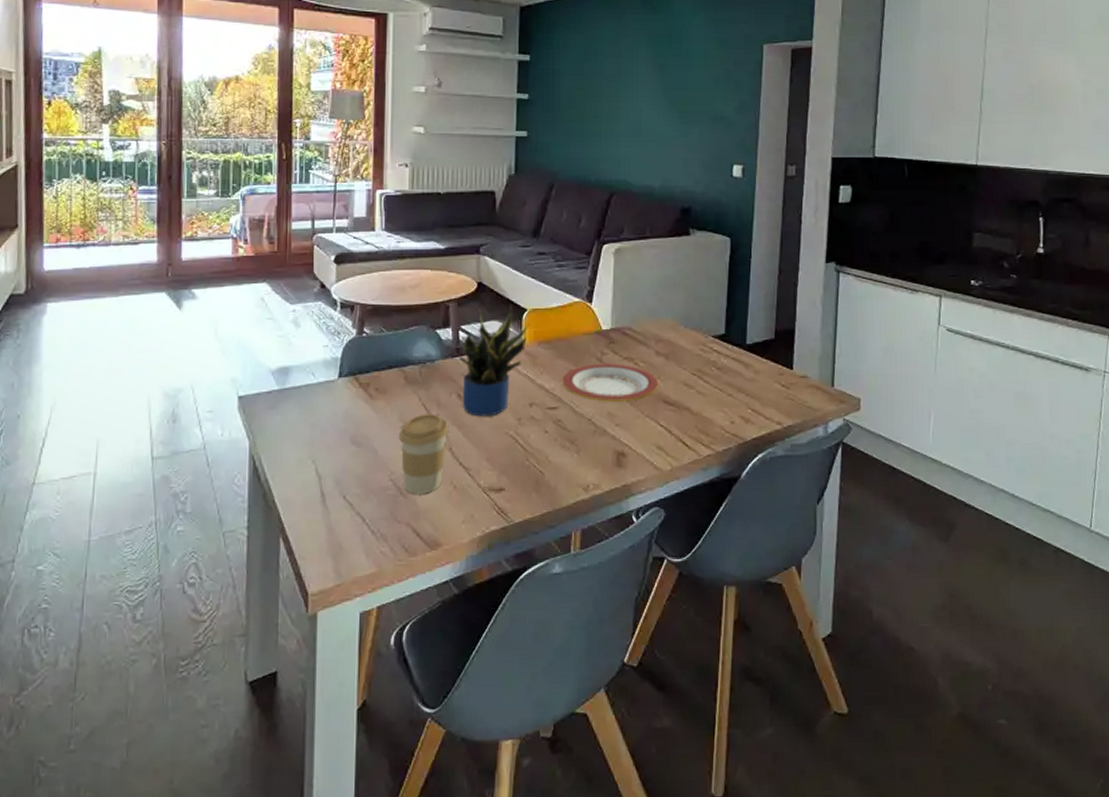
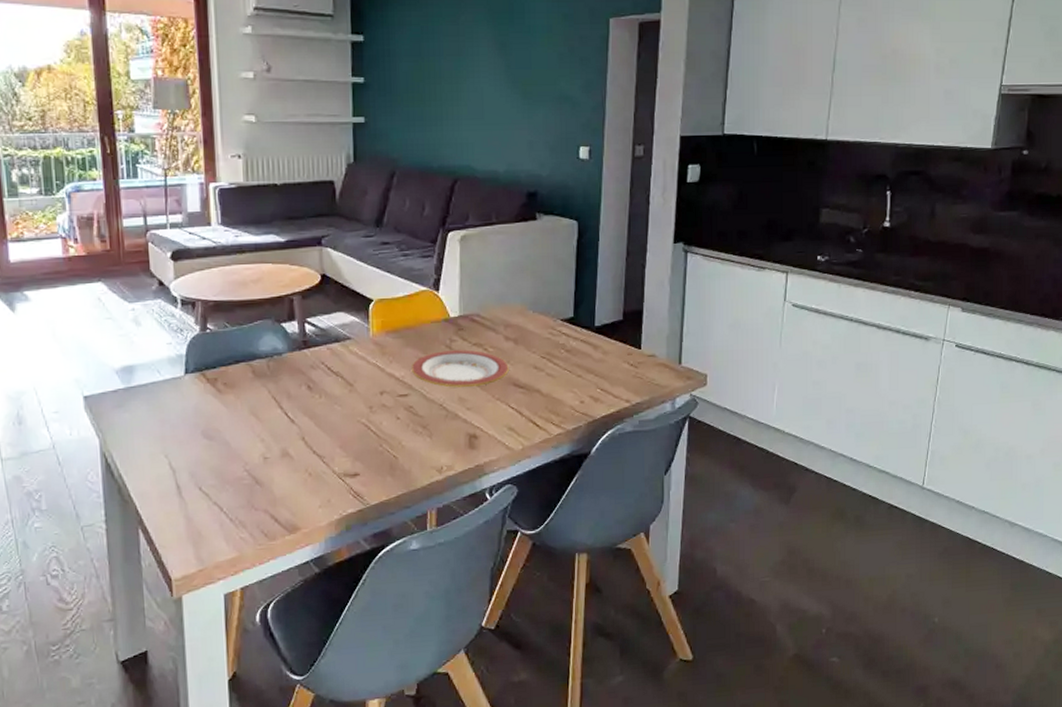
coffee cup: present [398,413,449,494] -> none [250,405,301,483]
potted plant: present [460,305,530,417] -> none [307,296,377,407]

